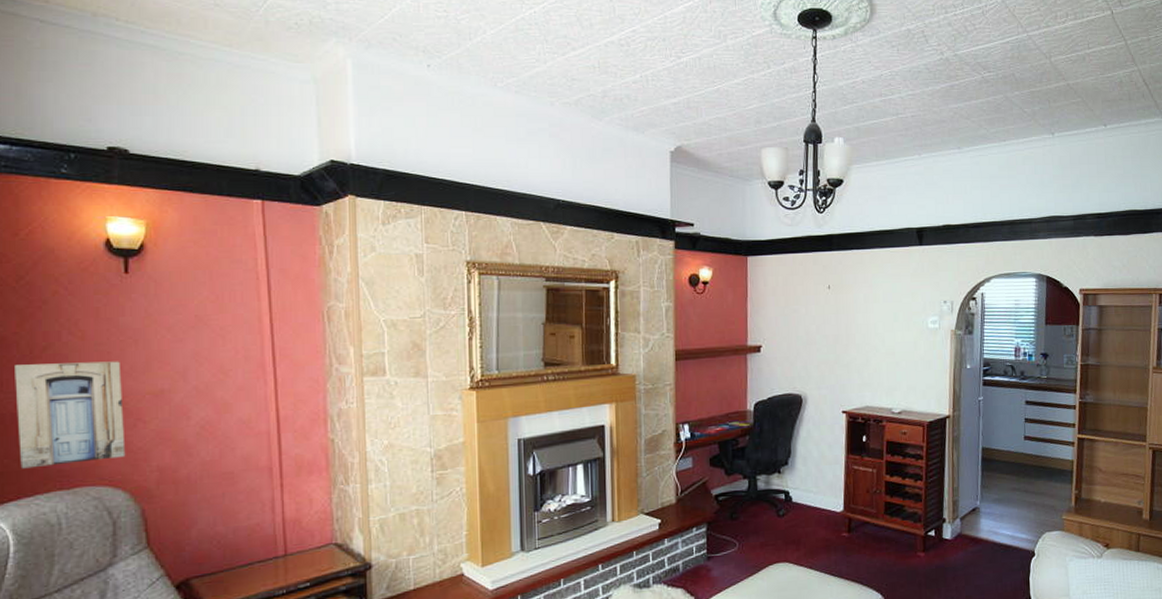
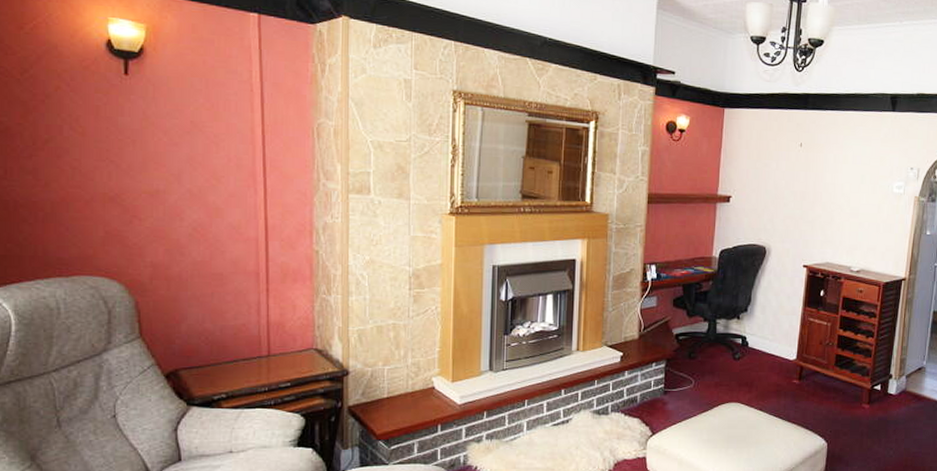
wall art: present [15,361,126,469] -> none [18,155,122,254]

